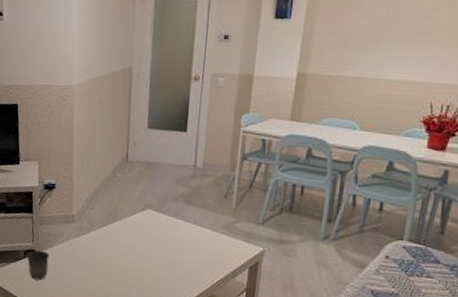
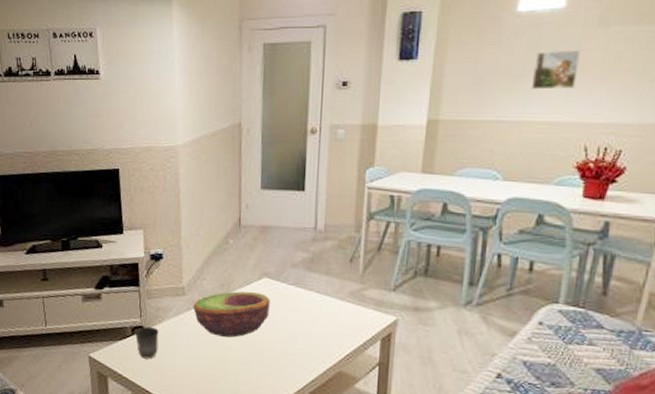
bowl: none [81,220,152,263] -> present [193,291,270,338]
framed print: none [387,18,431,52] -> present [531,49,581,90]

